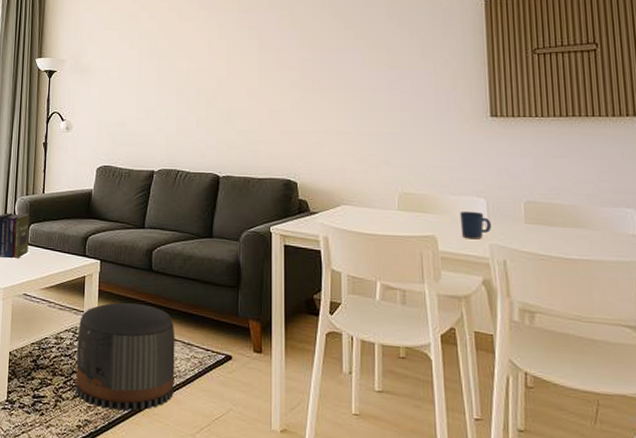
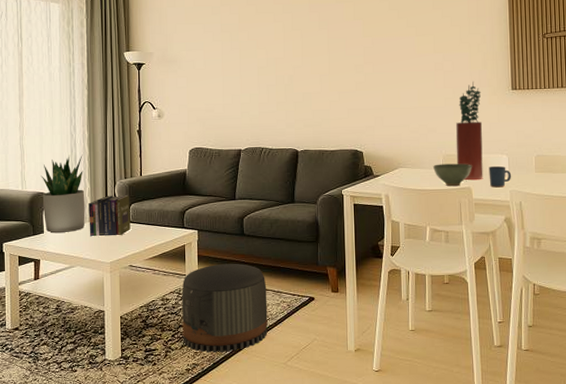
bowl: none [385,203,438,233] -> present [432,163,472,186]
vase: none [415,104,453,228] -> present [455,81,483,181]

